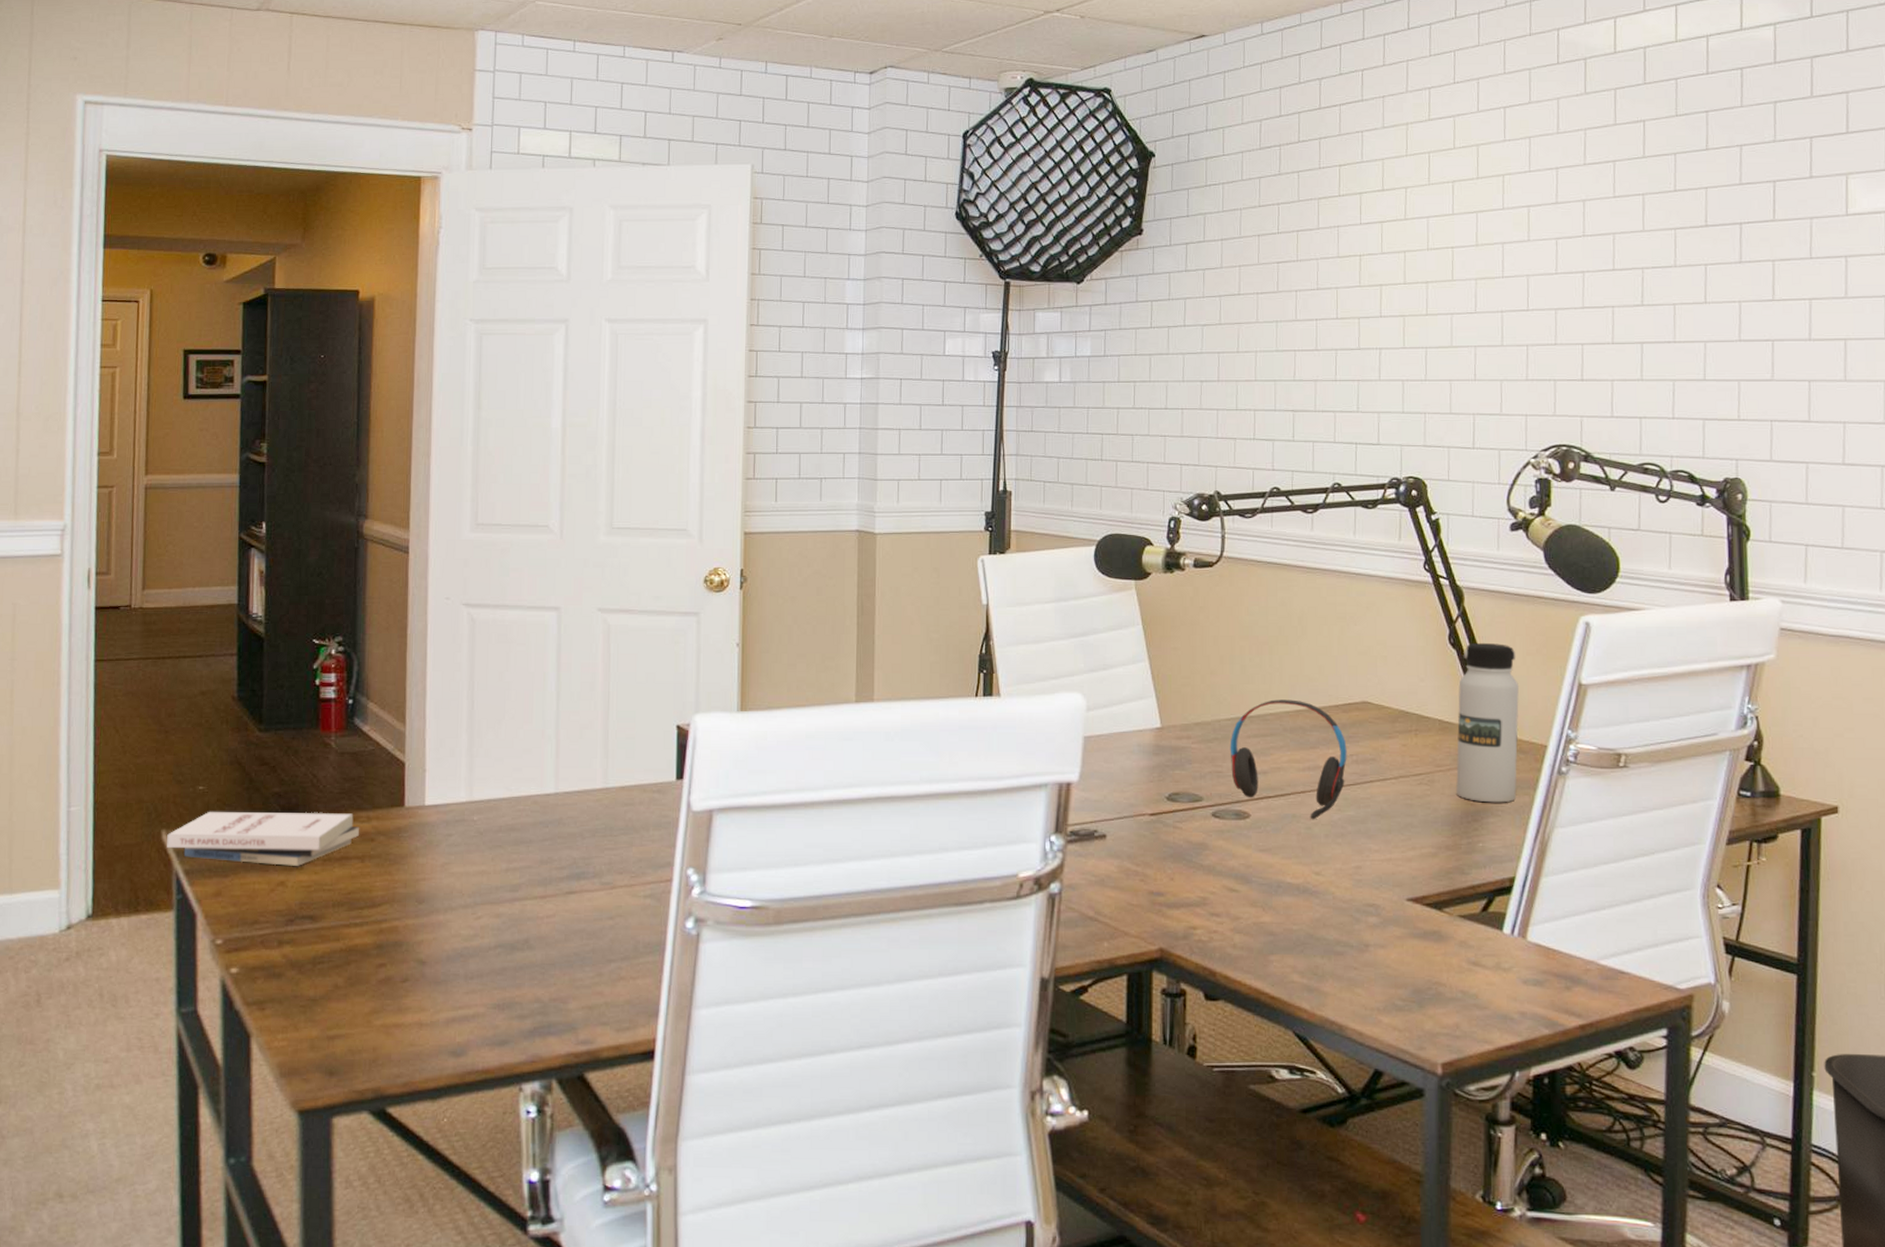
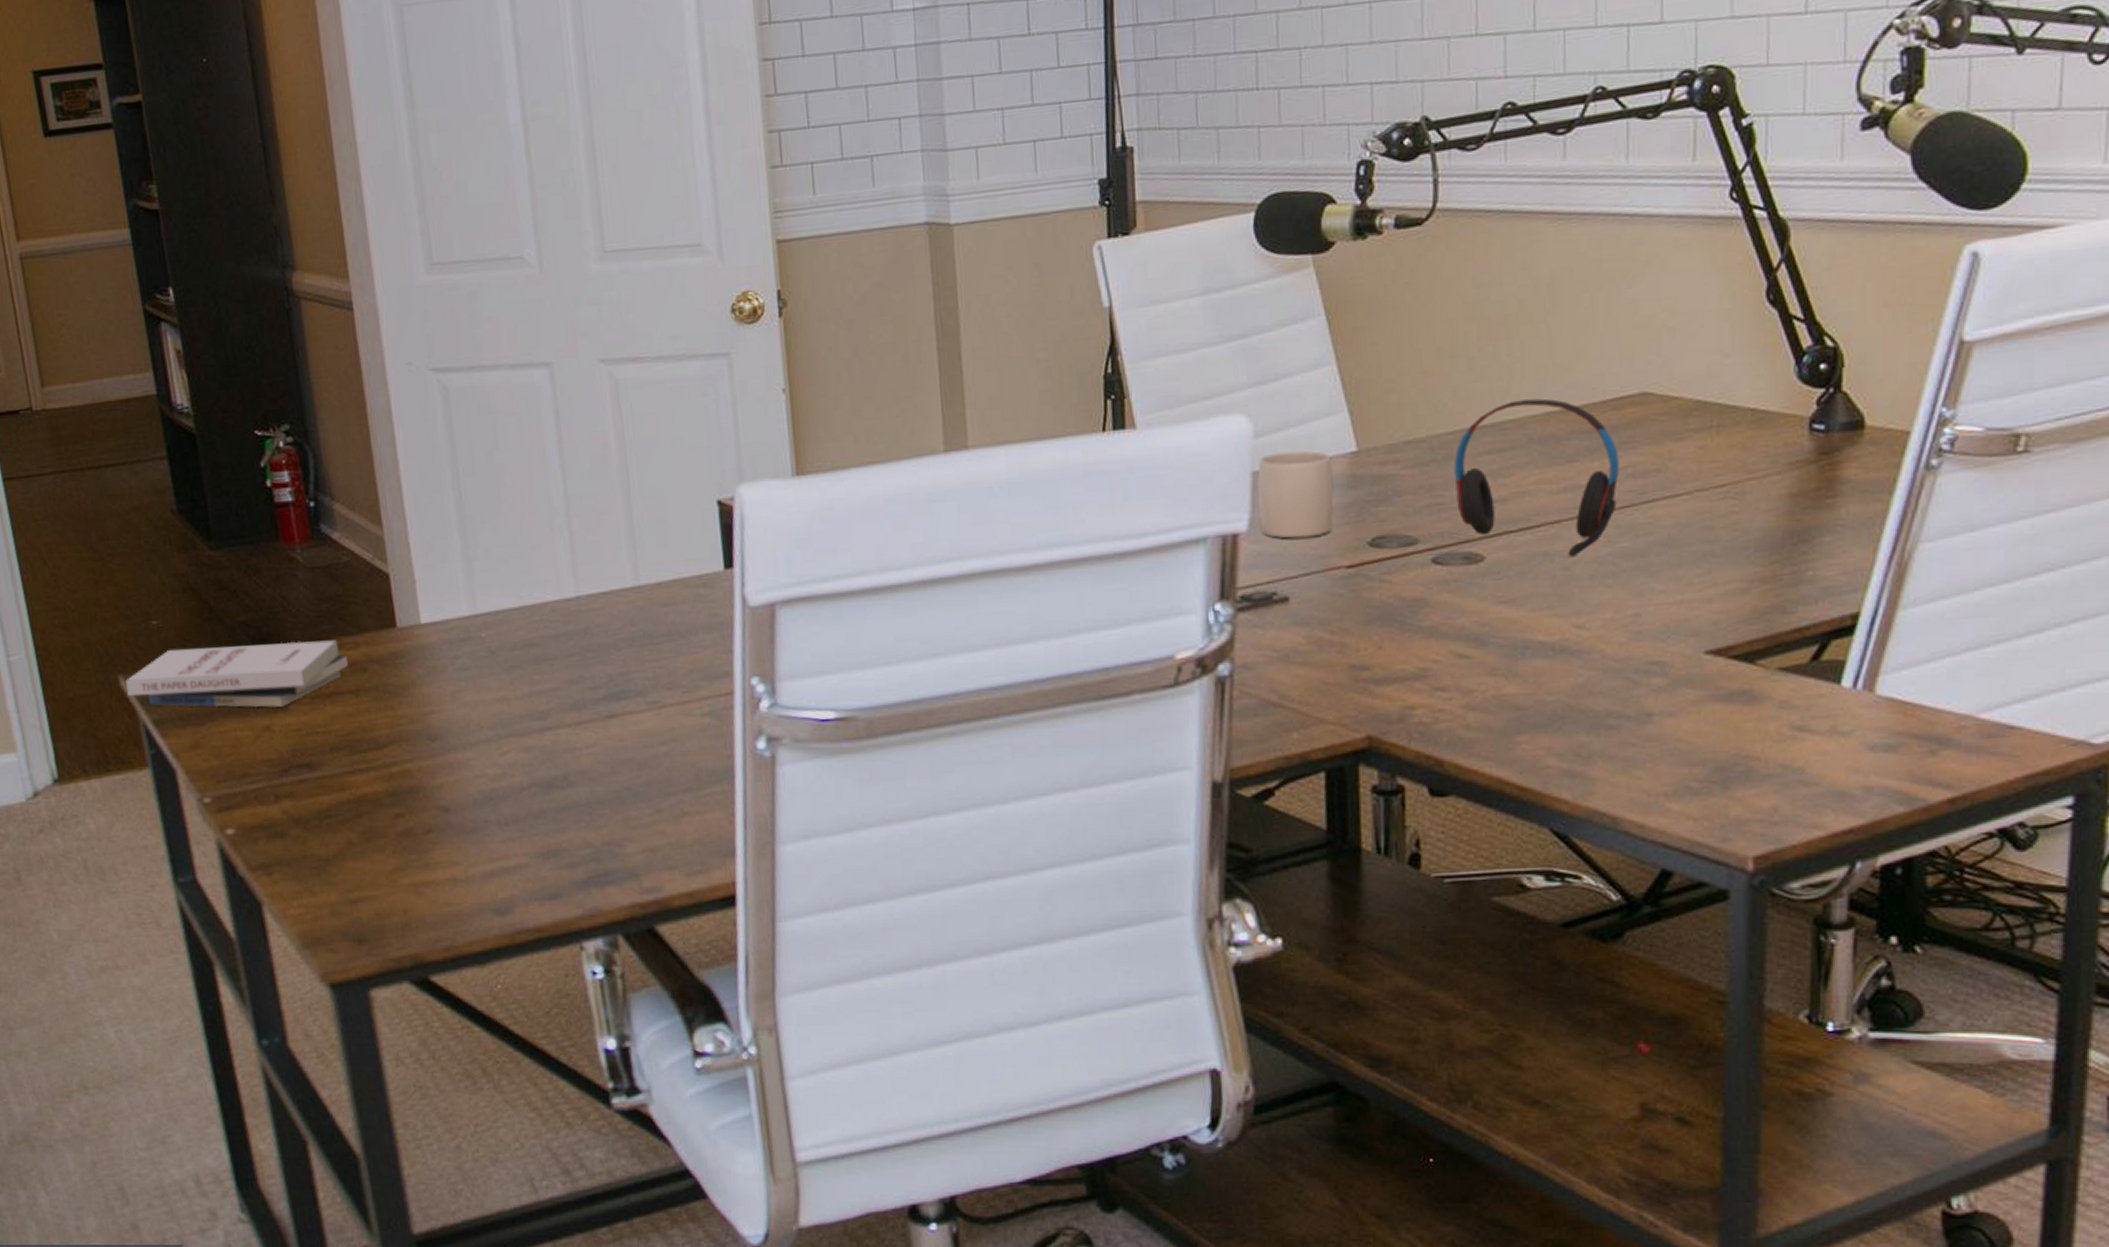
mug: none [1087,723,1143,790] -> present [1257,450,1334,539]
water bottle: present [1456,642,1519,803] -> none [1776,294,1870,517]

